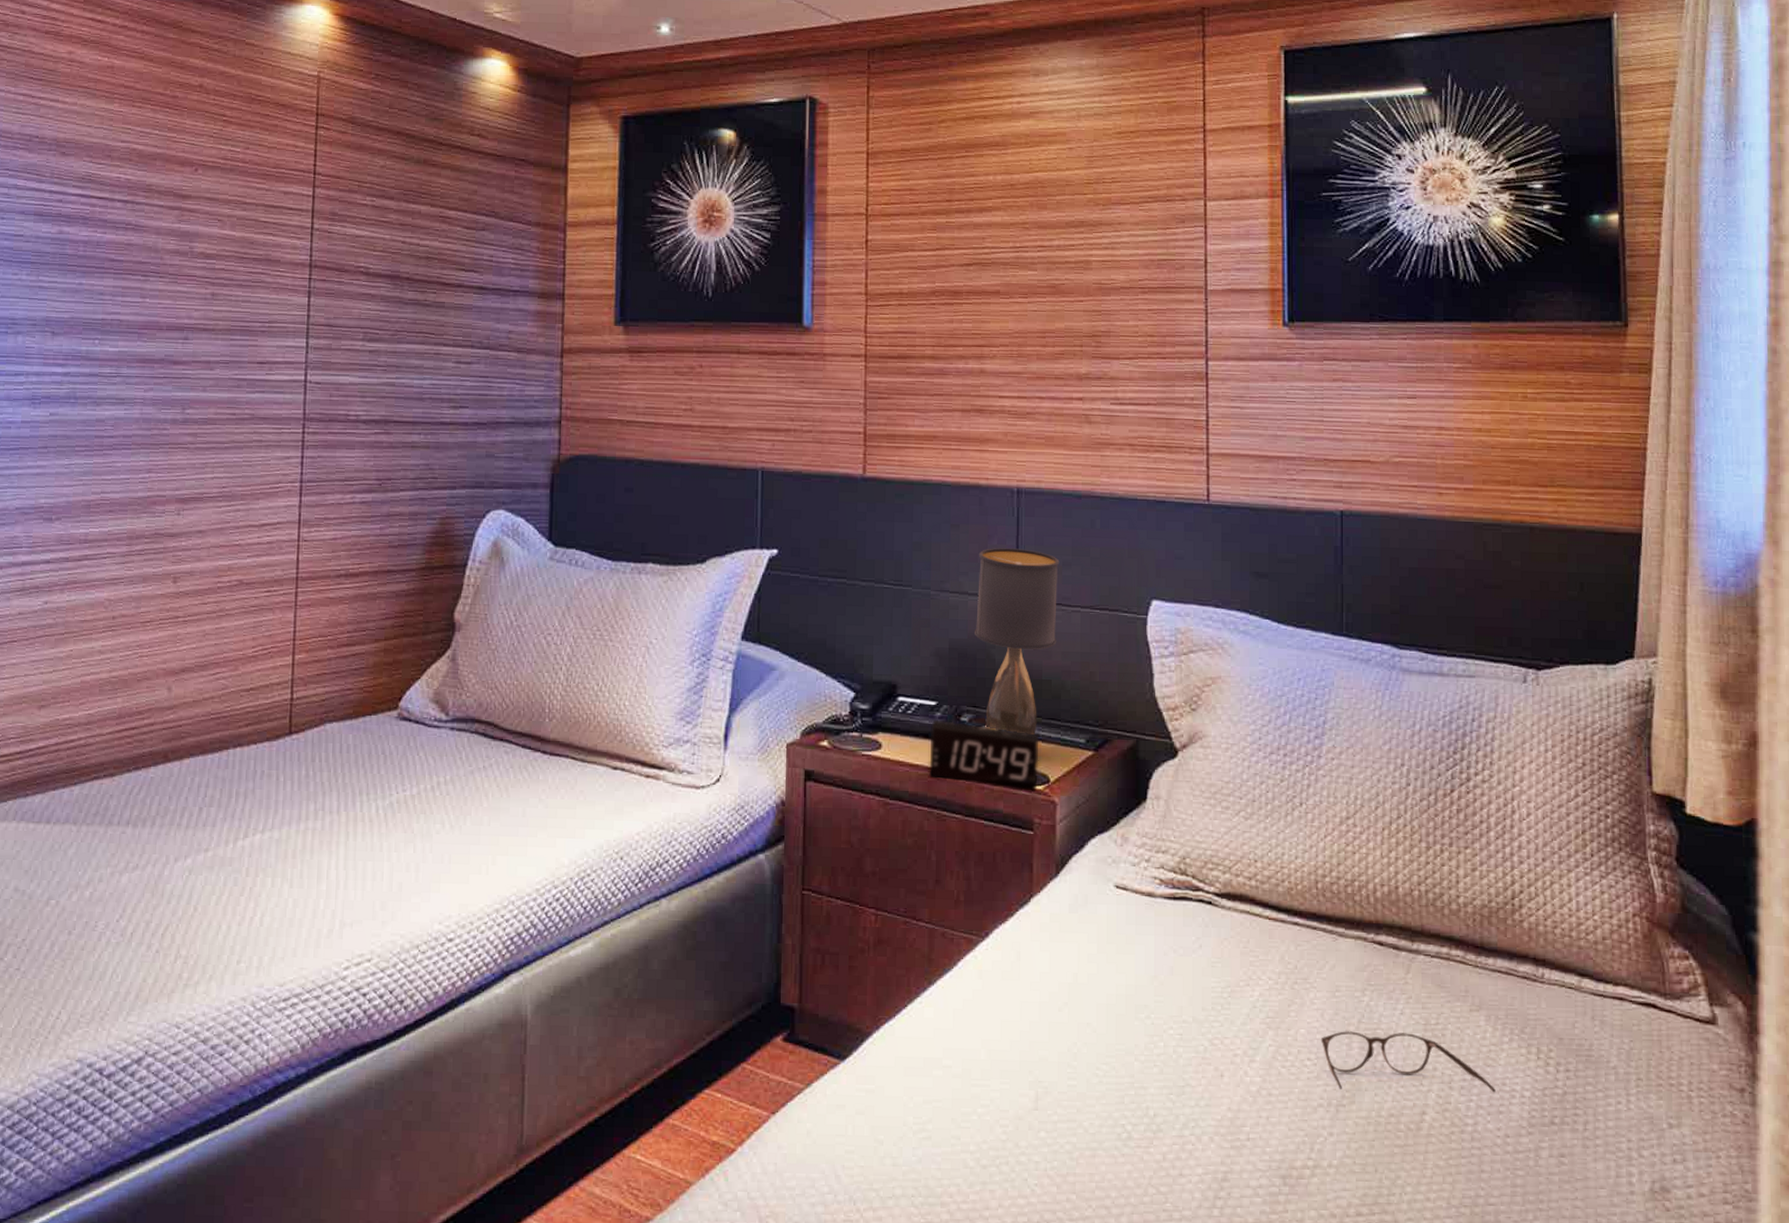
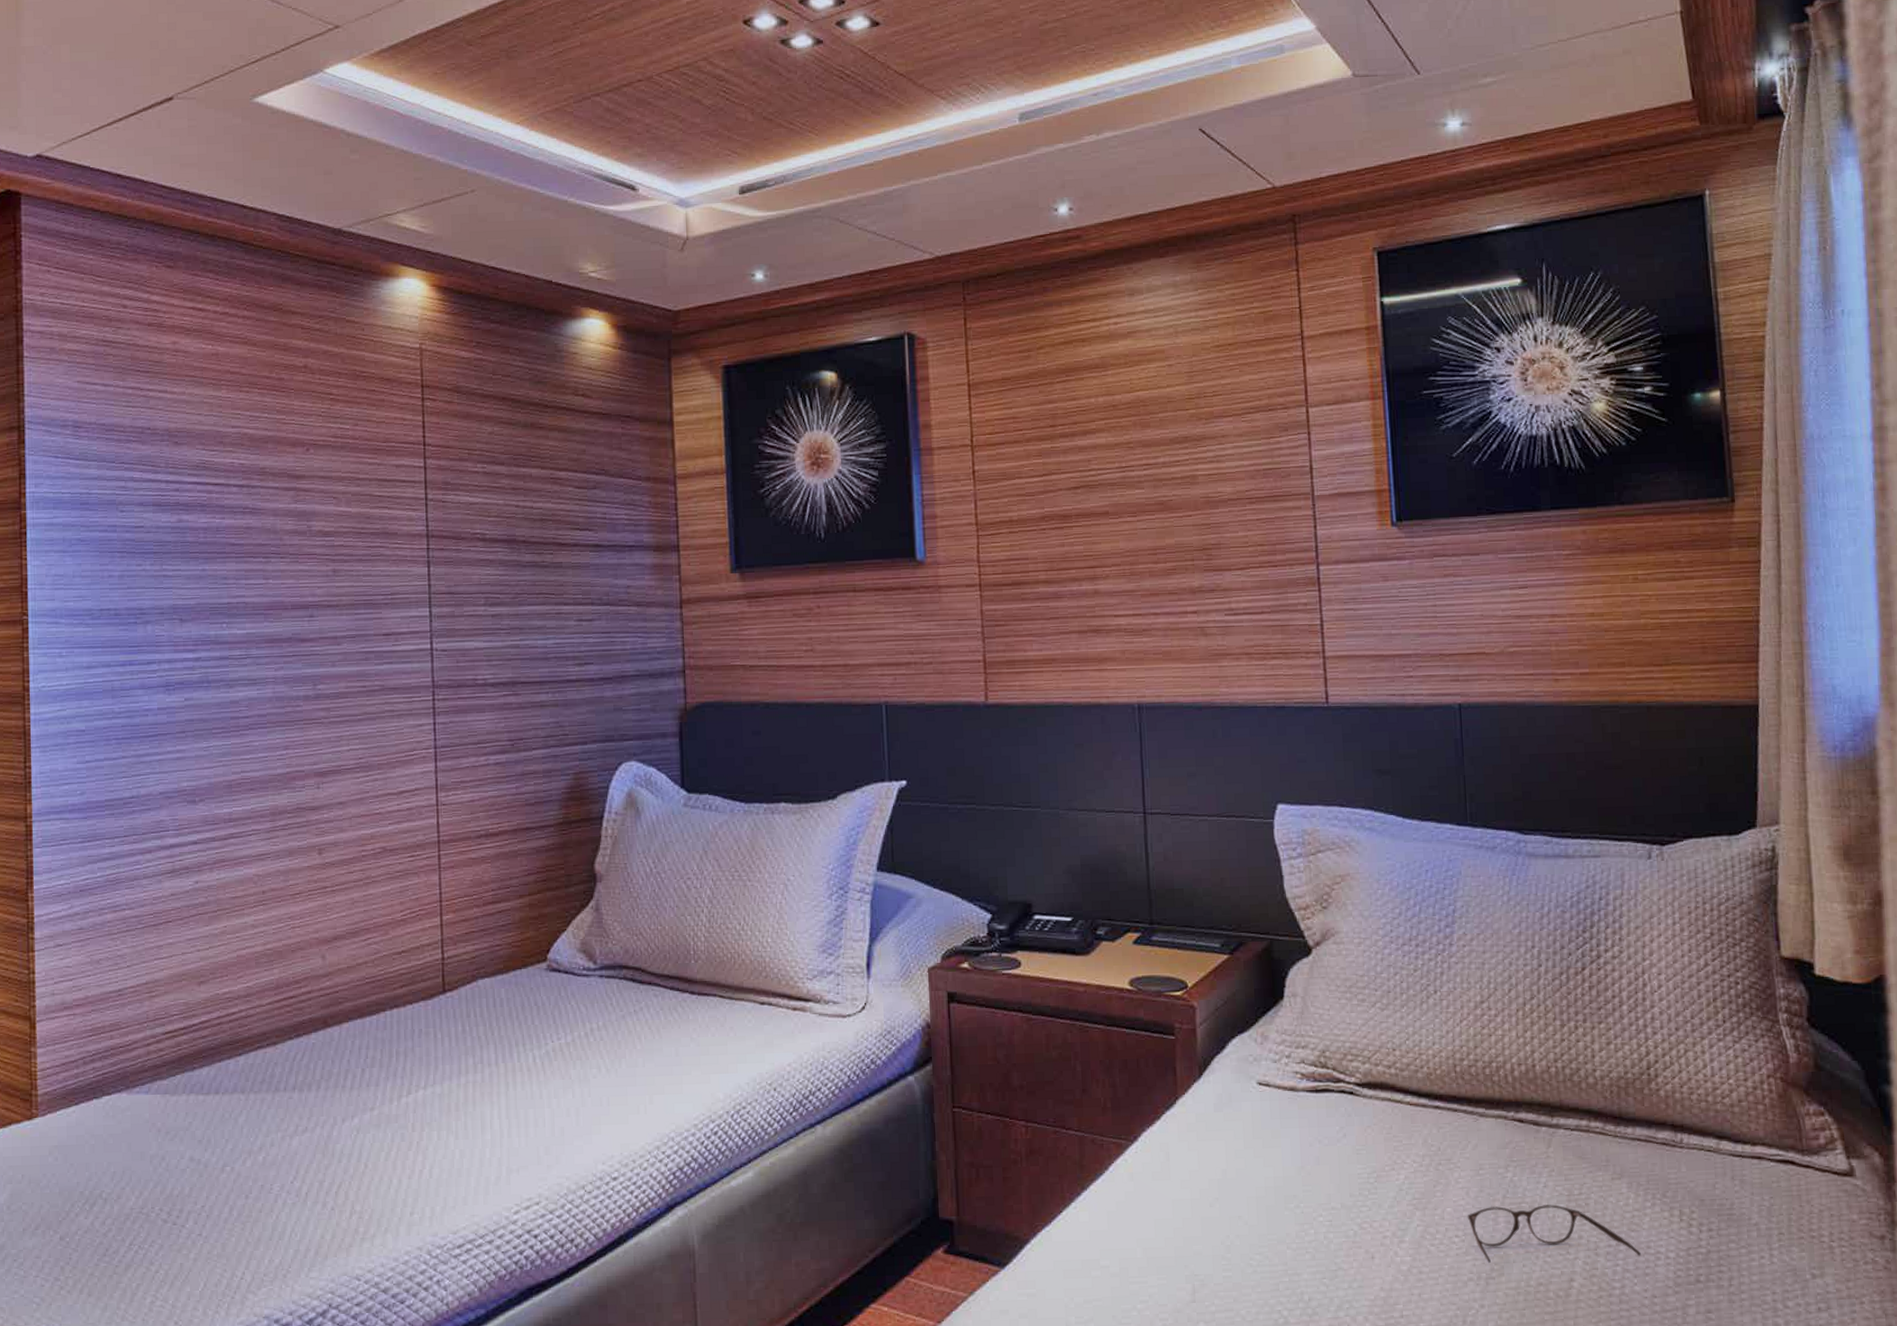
alarm clock: present [929,719,1039,794] -> none [1067,934,1176,1000]
table lamp: present [974,548,1060,736] -> none [1104,763,1186,944]

